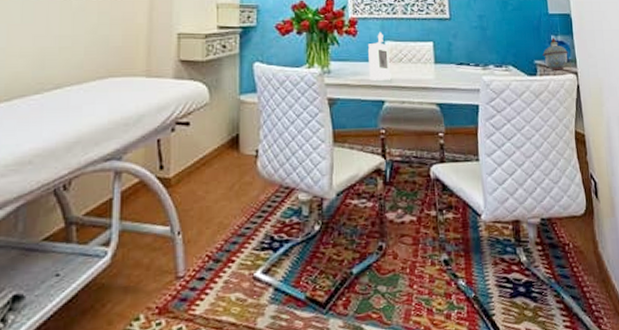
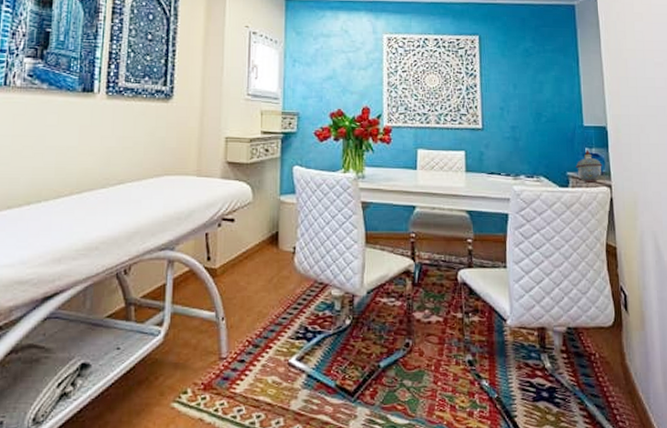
tissue box: present [368,32,391,80] -> none [401,140,423,186]

